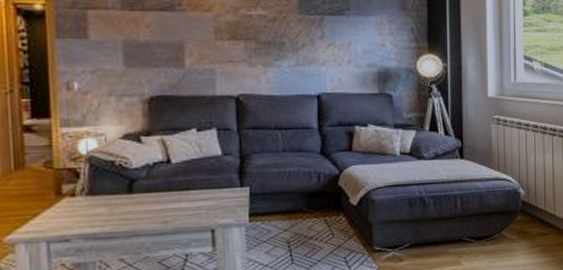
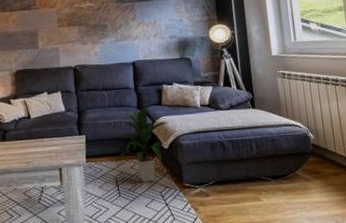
indoor plant: none [287,152,360,246] -> present [115,106,169,182]

